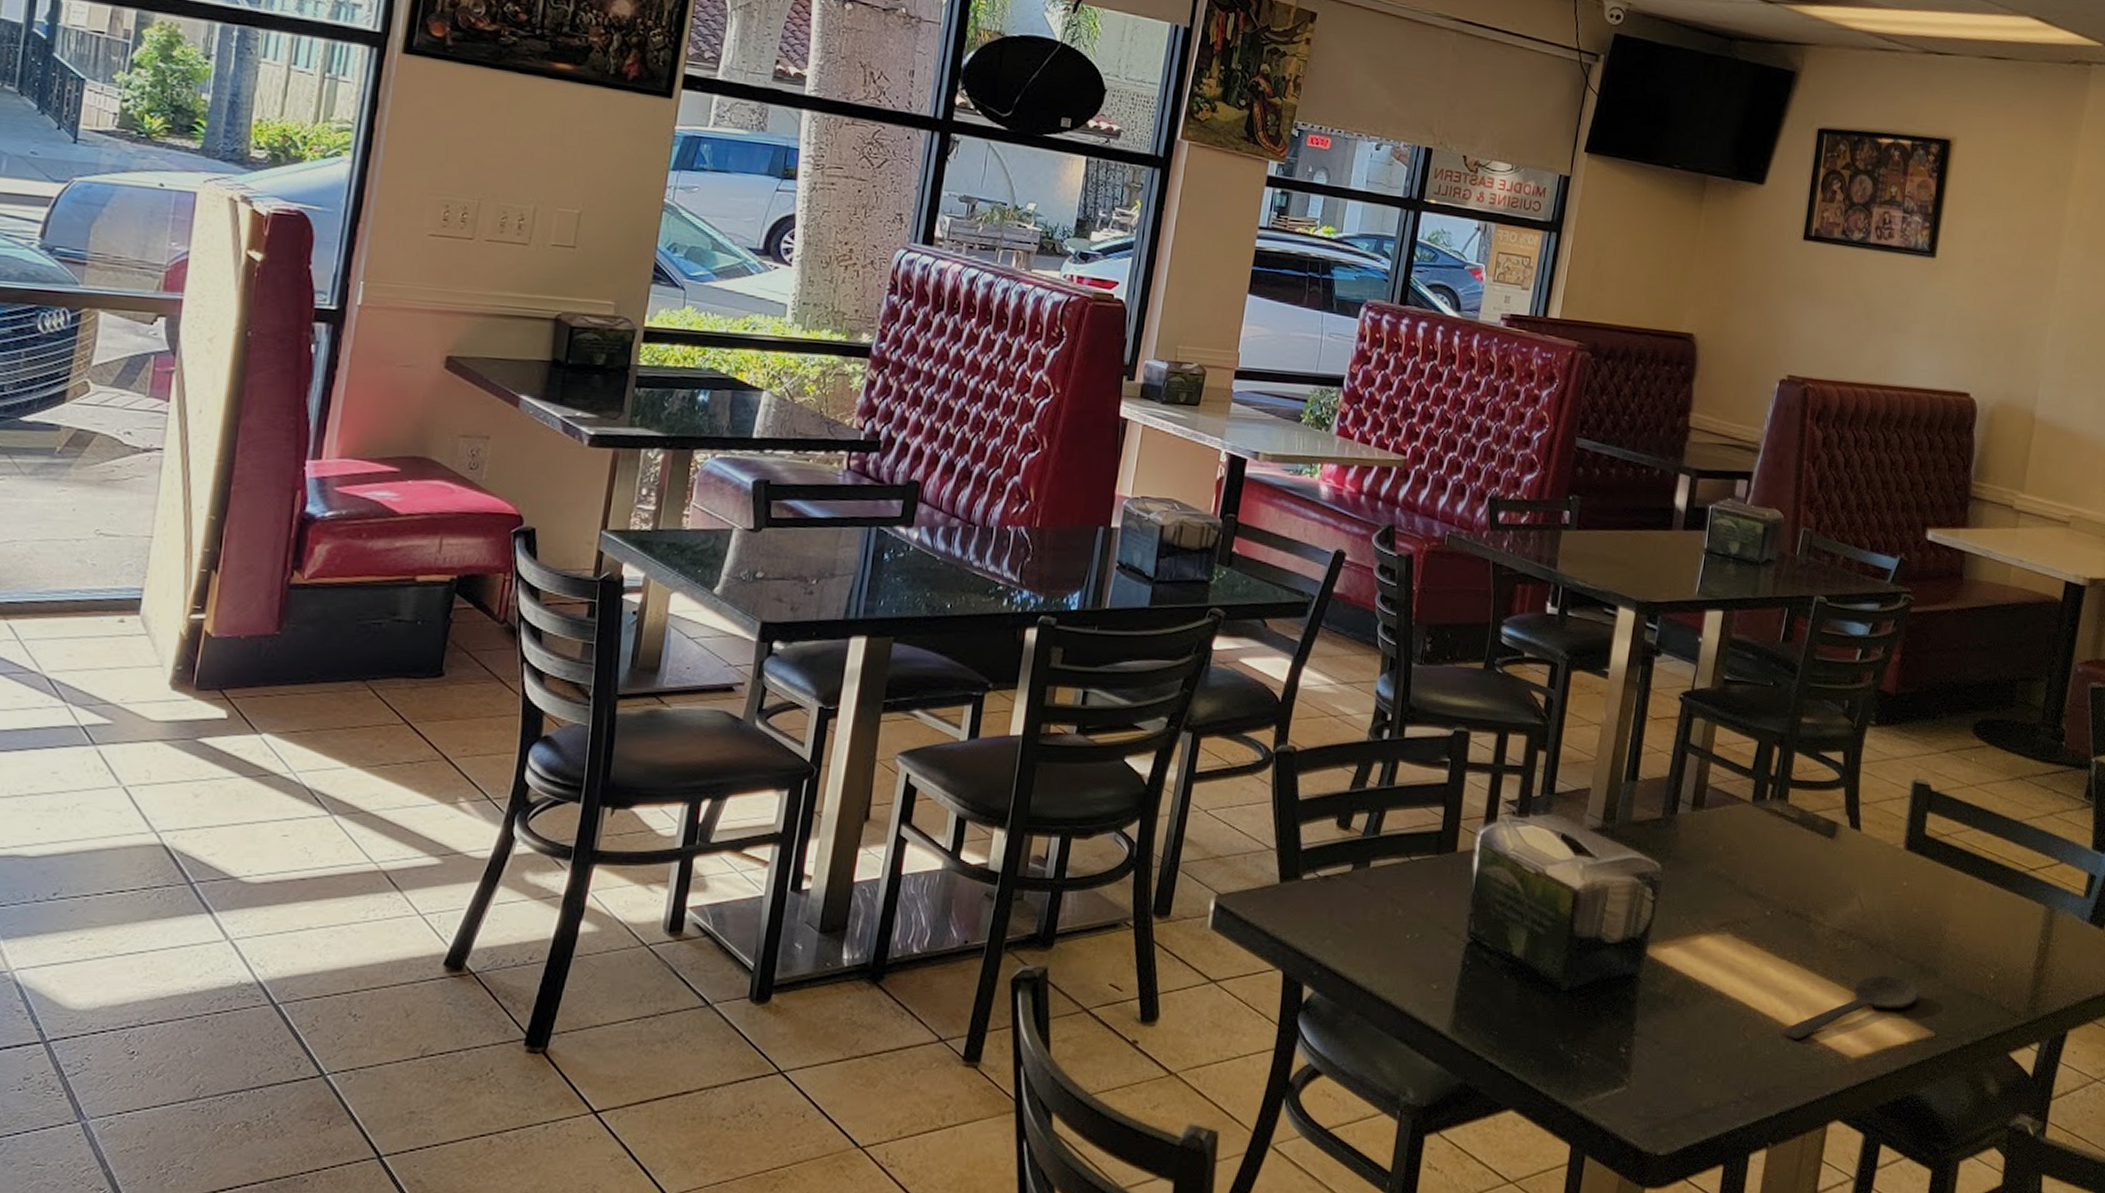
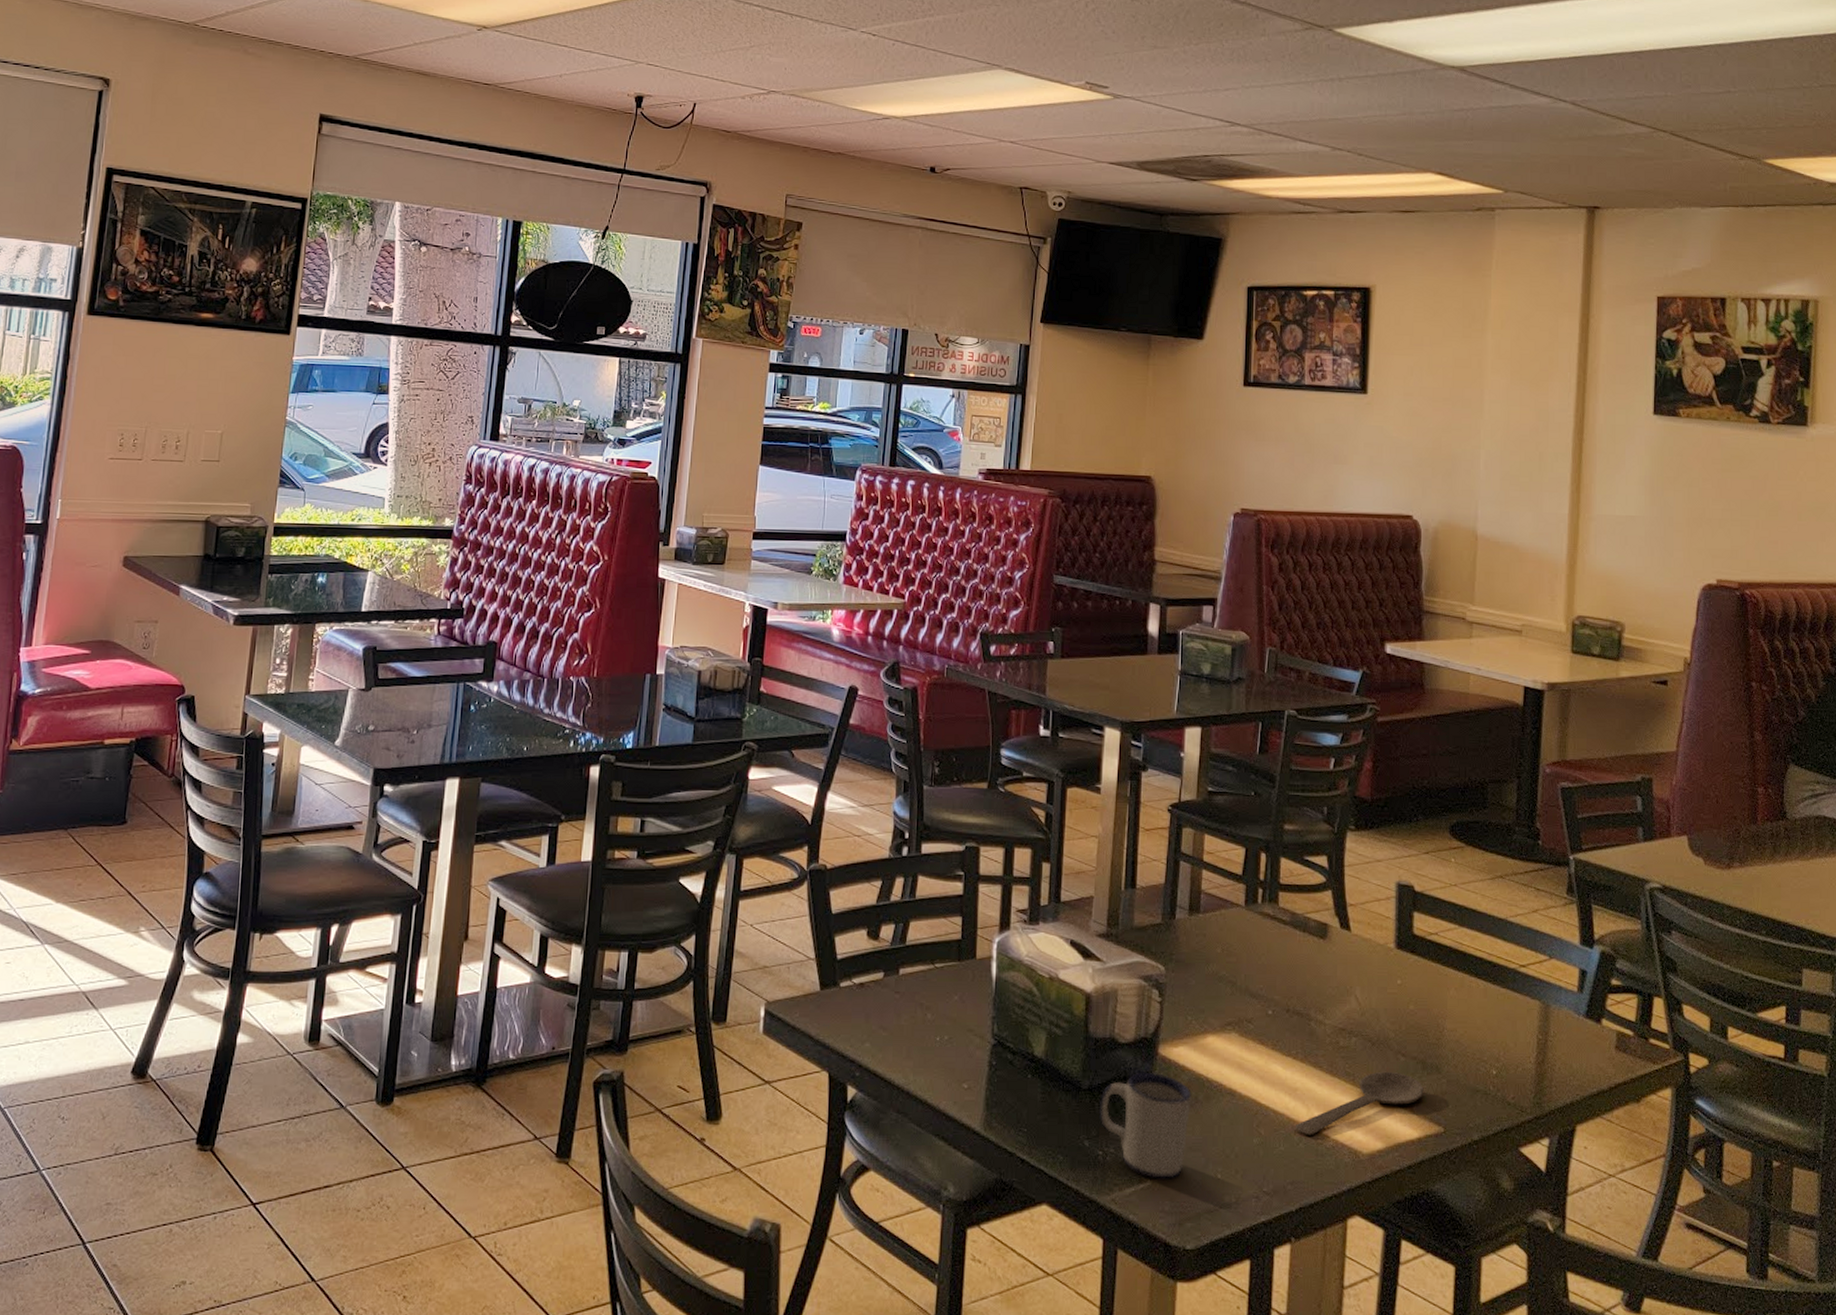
mug: none [1577,973,1678,1084] -> present [1099,1072,1192,1179]

